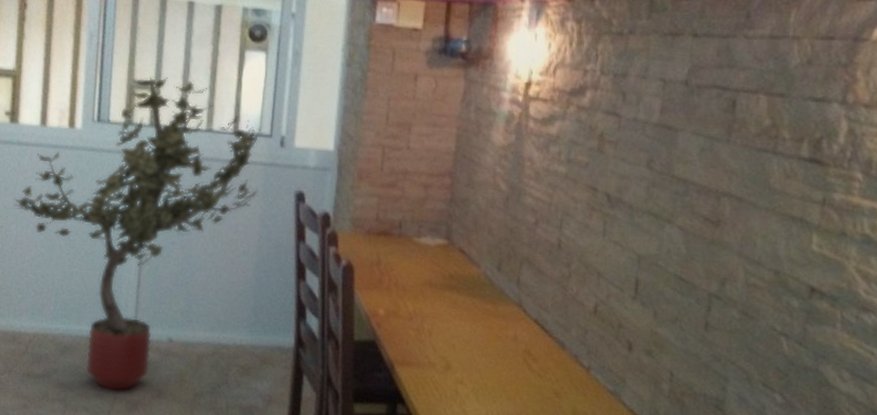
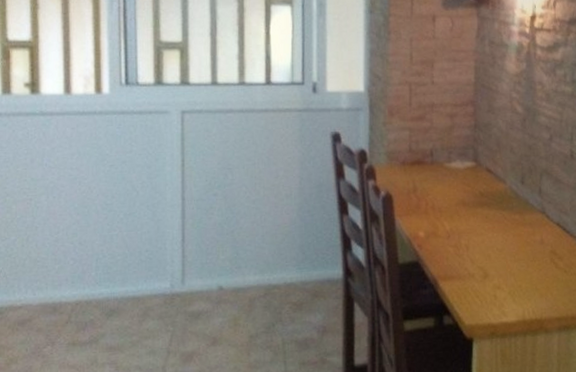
potted tree: present [14,77,261,391] -> none [42,36,295,346]

